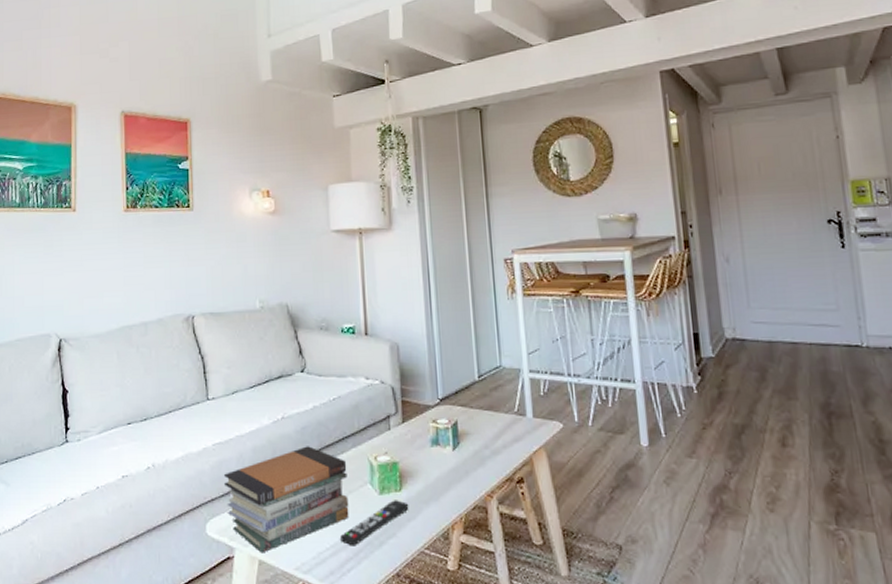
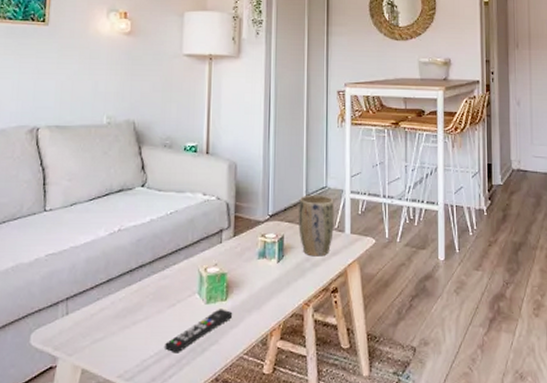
book stack: present [223,446,349,553] -> none [53,257,178,362]
plant pot: none [471,375,514,443] -> present [299,194,334,257]

